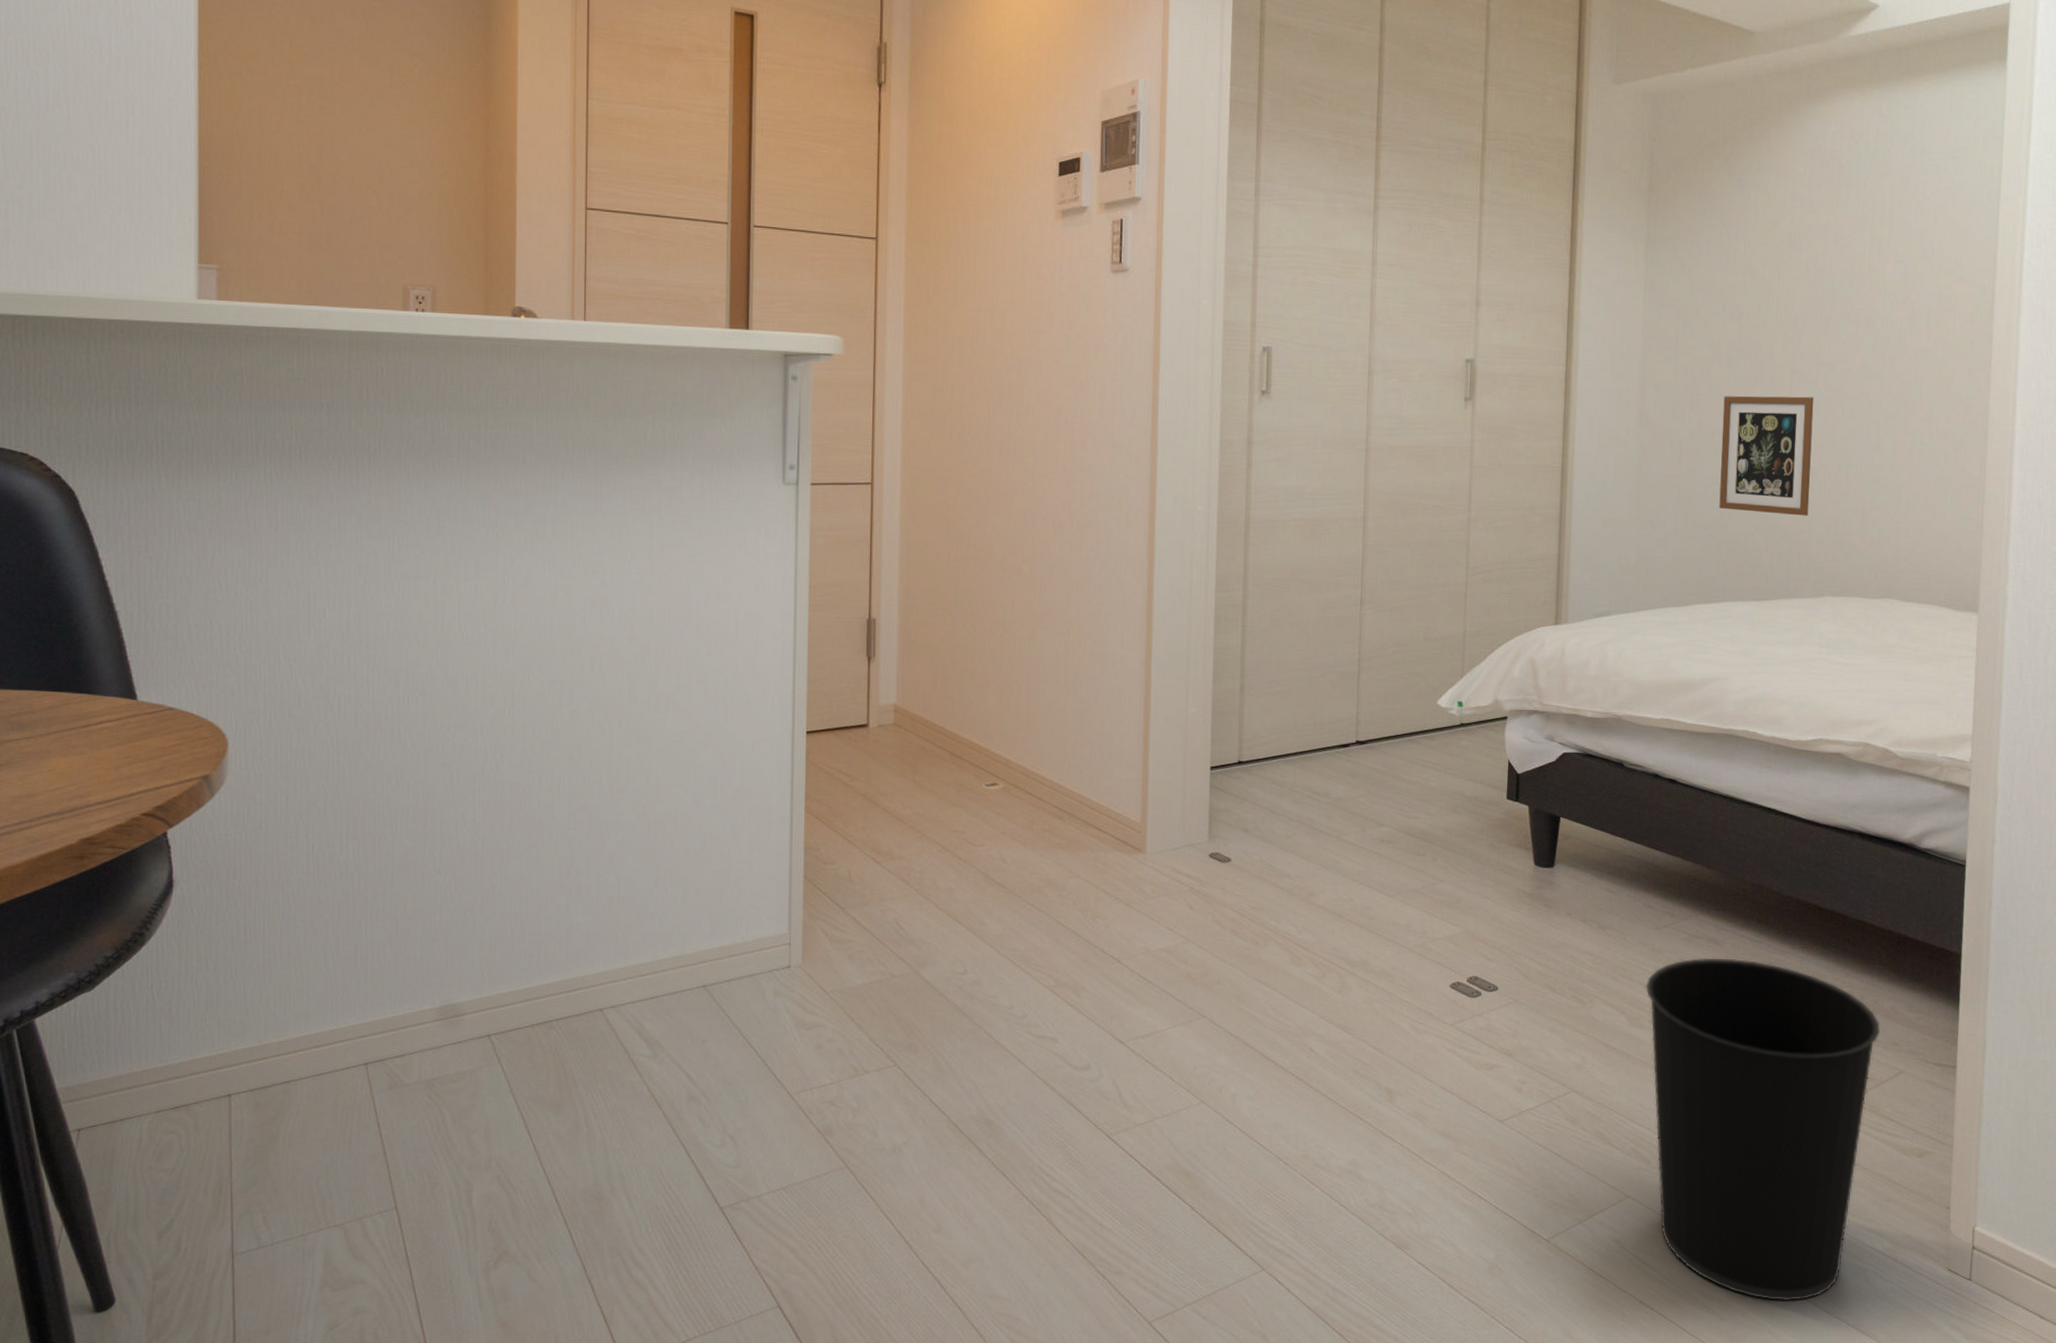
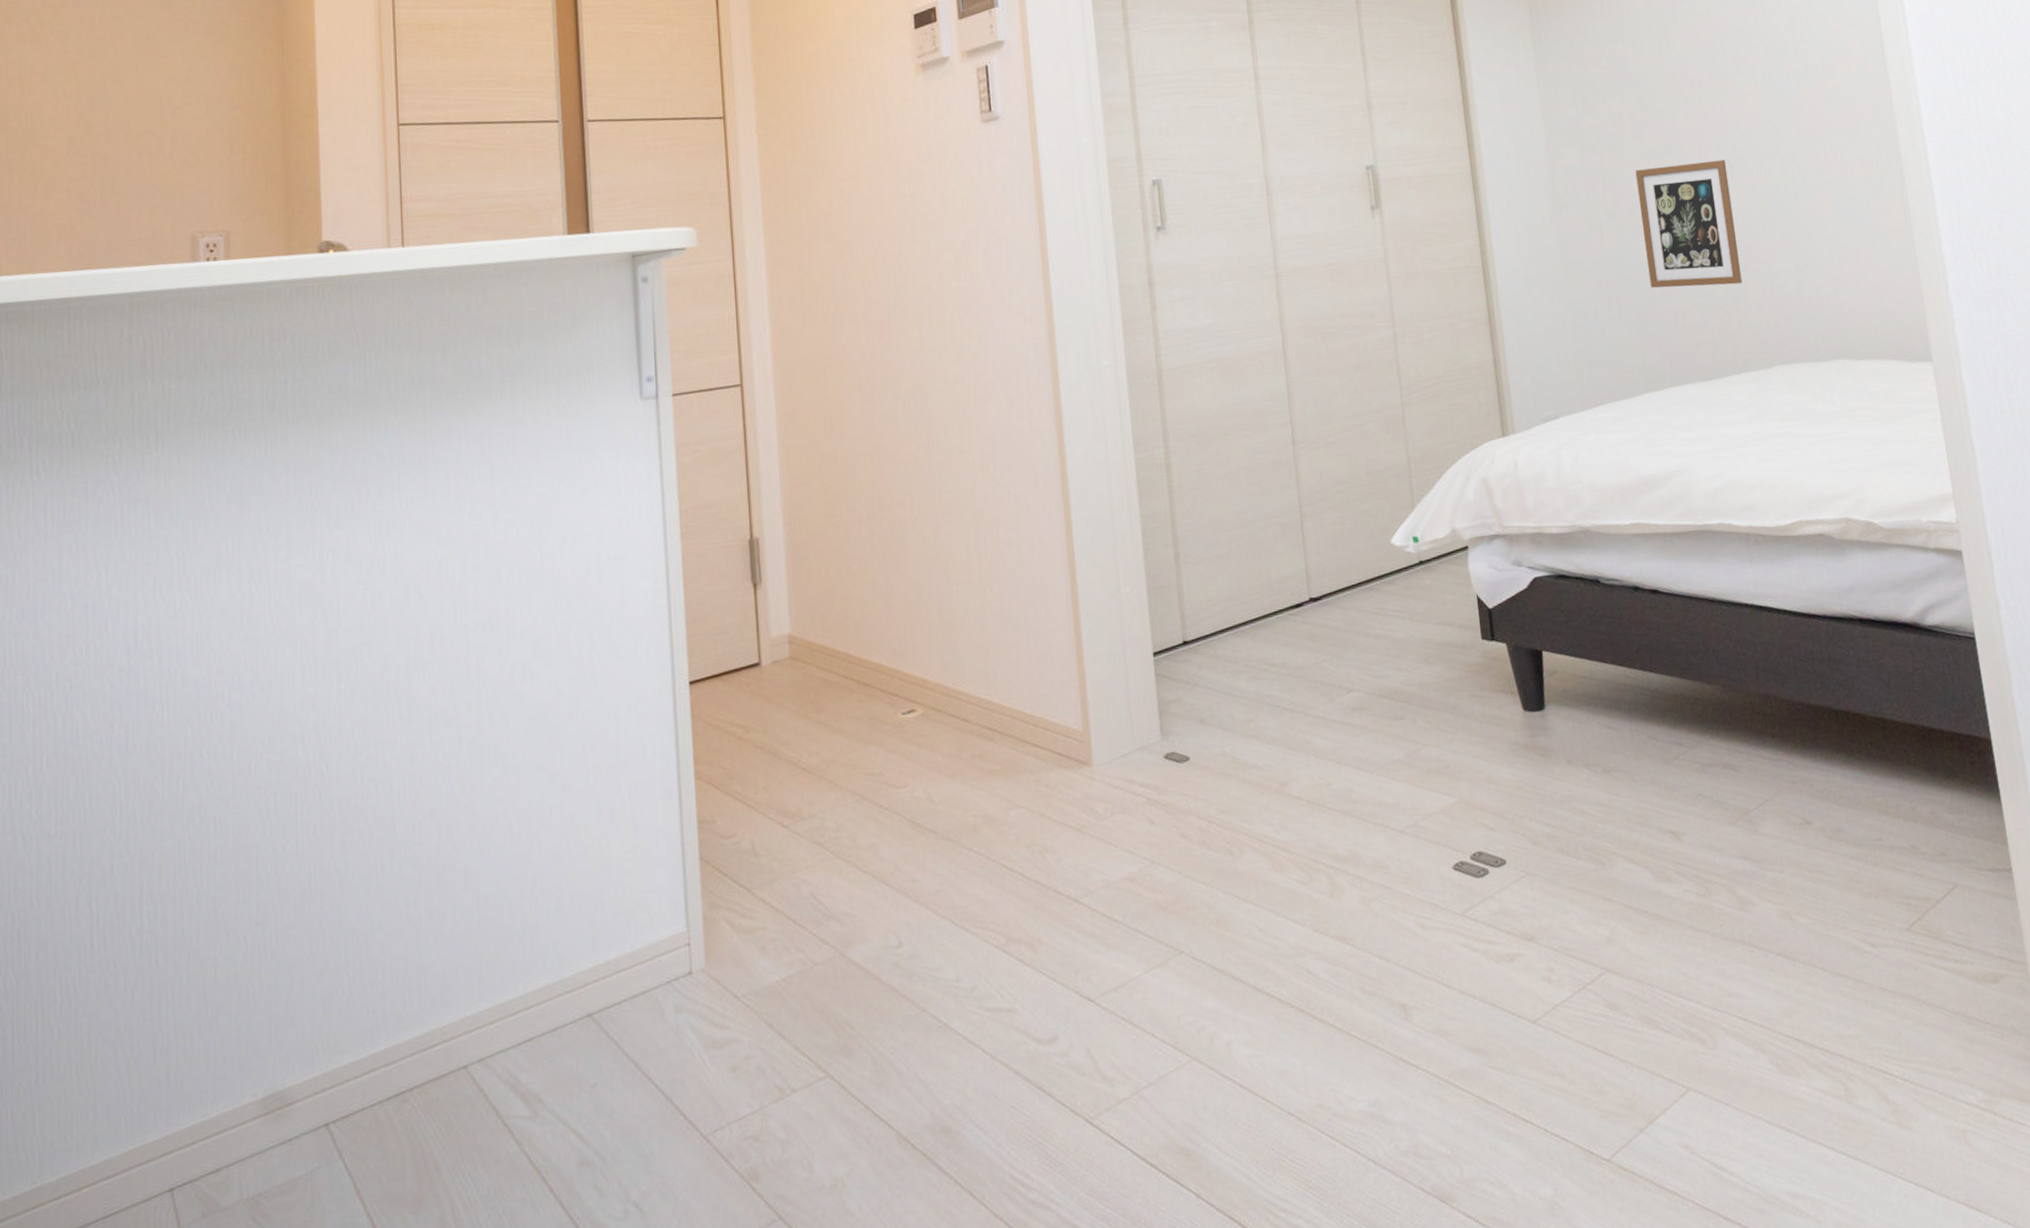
wastebasket: present [1646,958,1881,1301] -> none [1665,782,1937,1189]

